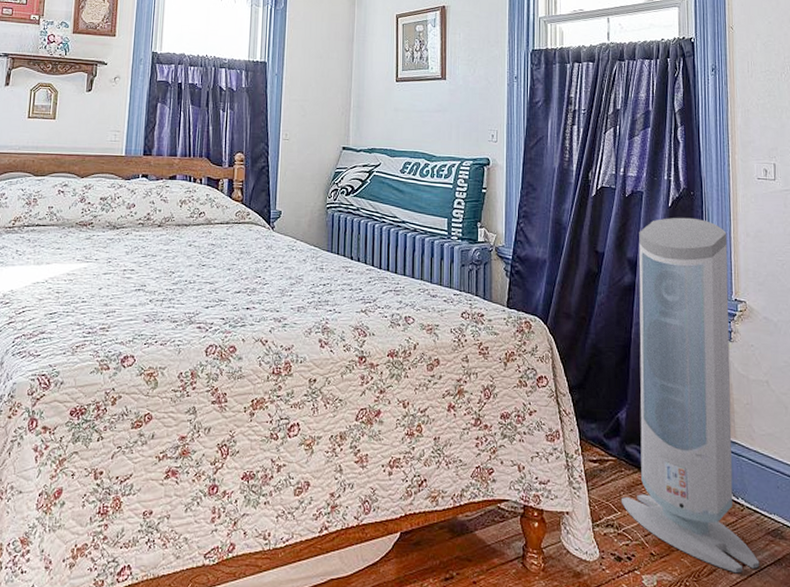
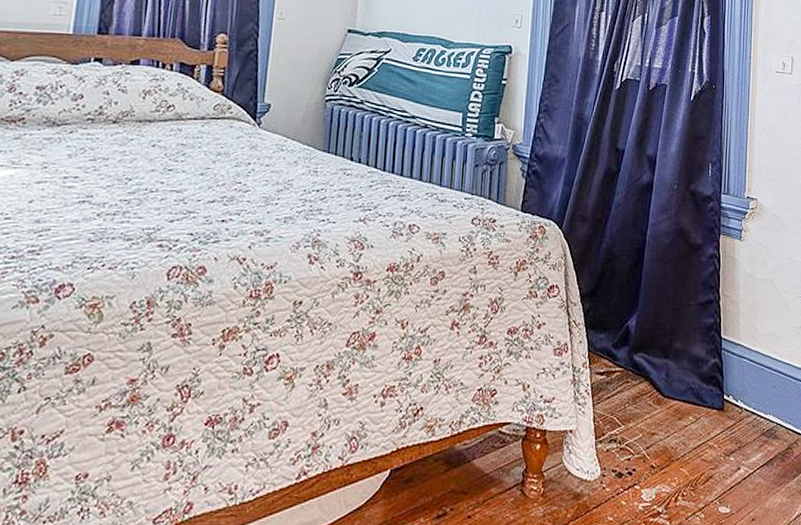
air purifier: present [621,217,760,574] -> none [625,111,753,478]

